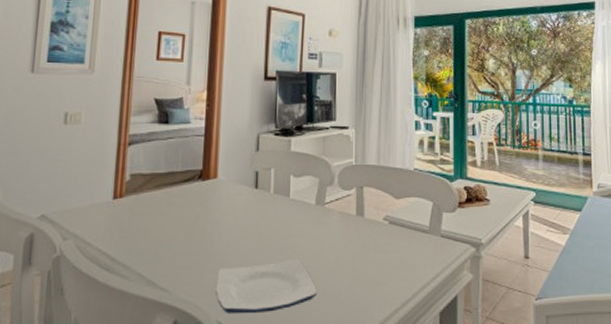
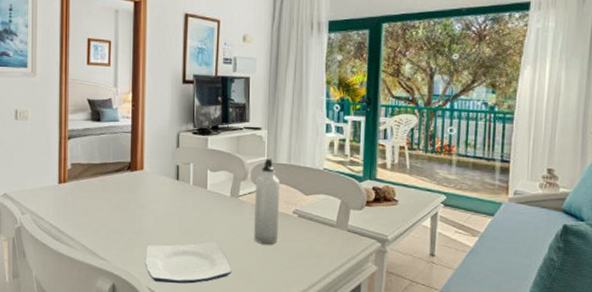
water bottle: none [342,159,369,258] -> present [254,158,280,245]

